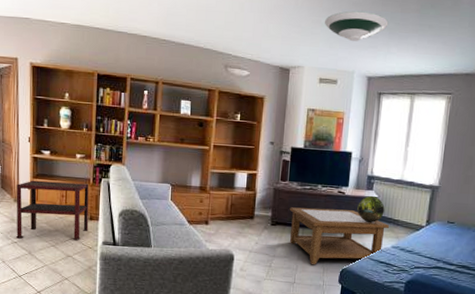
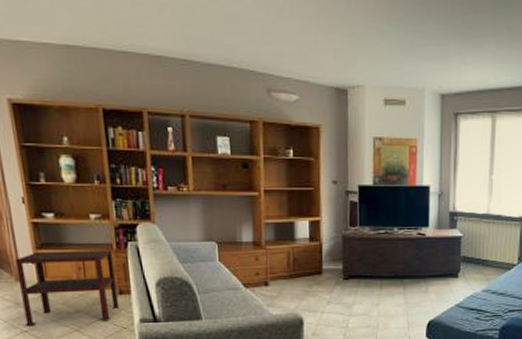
coffee table: present [289,207,389,265] -> none [363,254,477,321]
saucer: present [325,11,389,41] -> none [385,13,460,51]
decorative sphere: present [357,195,385,223] -> none [441,234,471,265]

